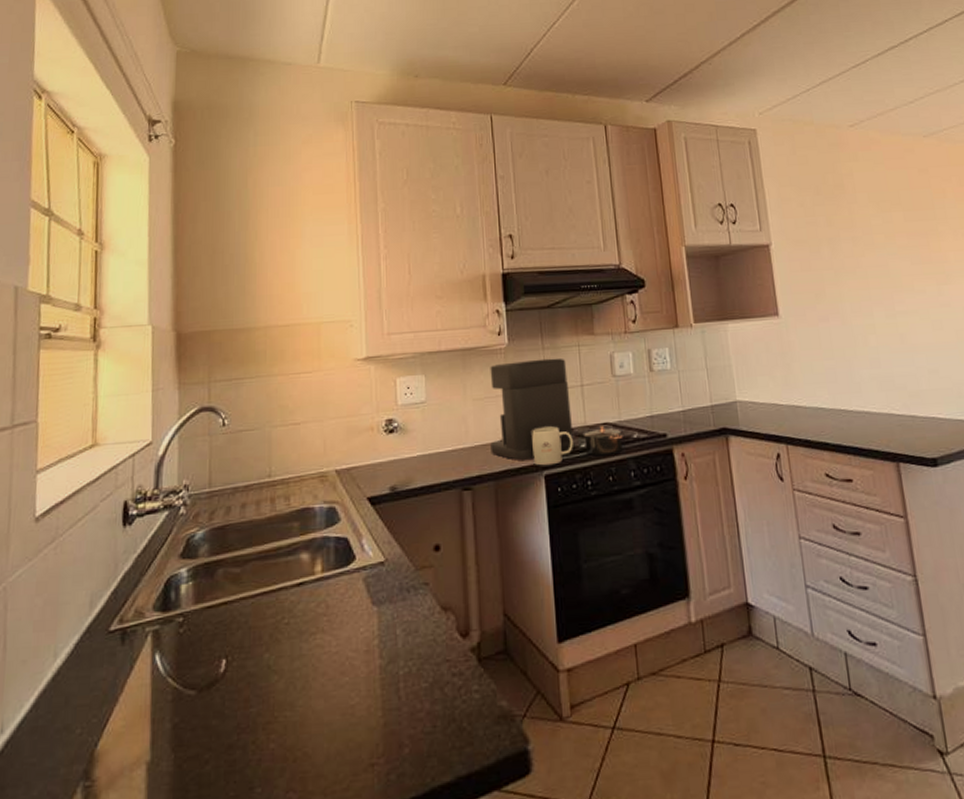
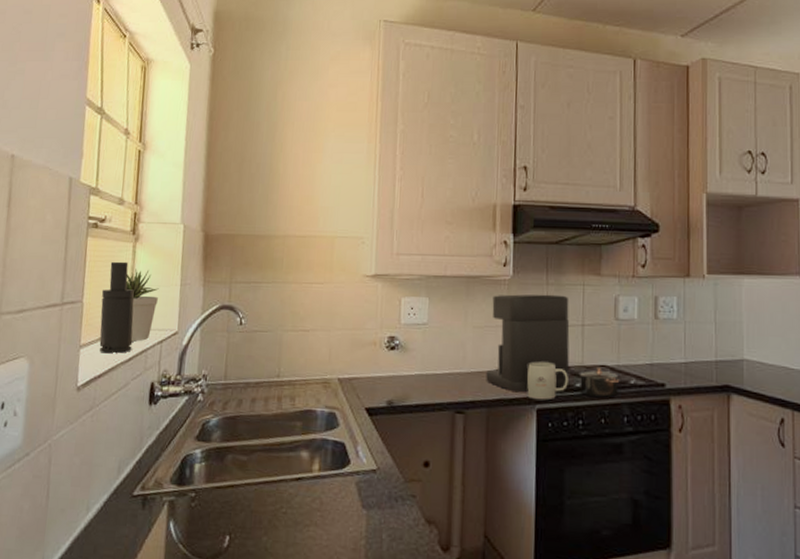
soap dispenser: none [59,372,100,476] -> present [99,261,135,354]
potted plant: none [88,378,127,459] -> present [126,268,159,342]

